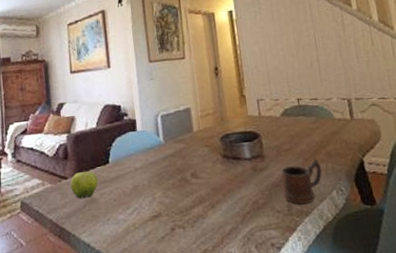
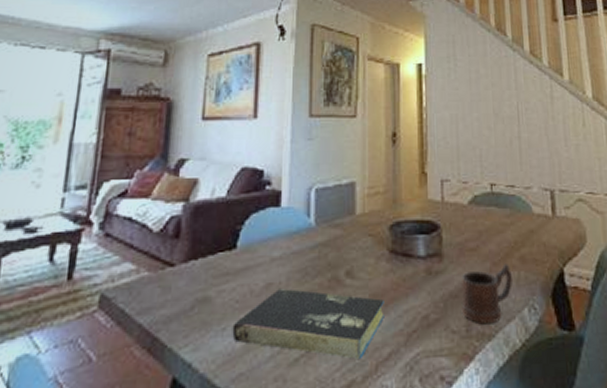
fruit: present [70,169,98,198] -> none [177,255,217,296]
book: none [114,188,224,235] -> present [232,287,384,359]

